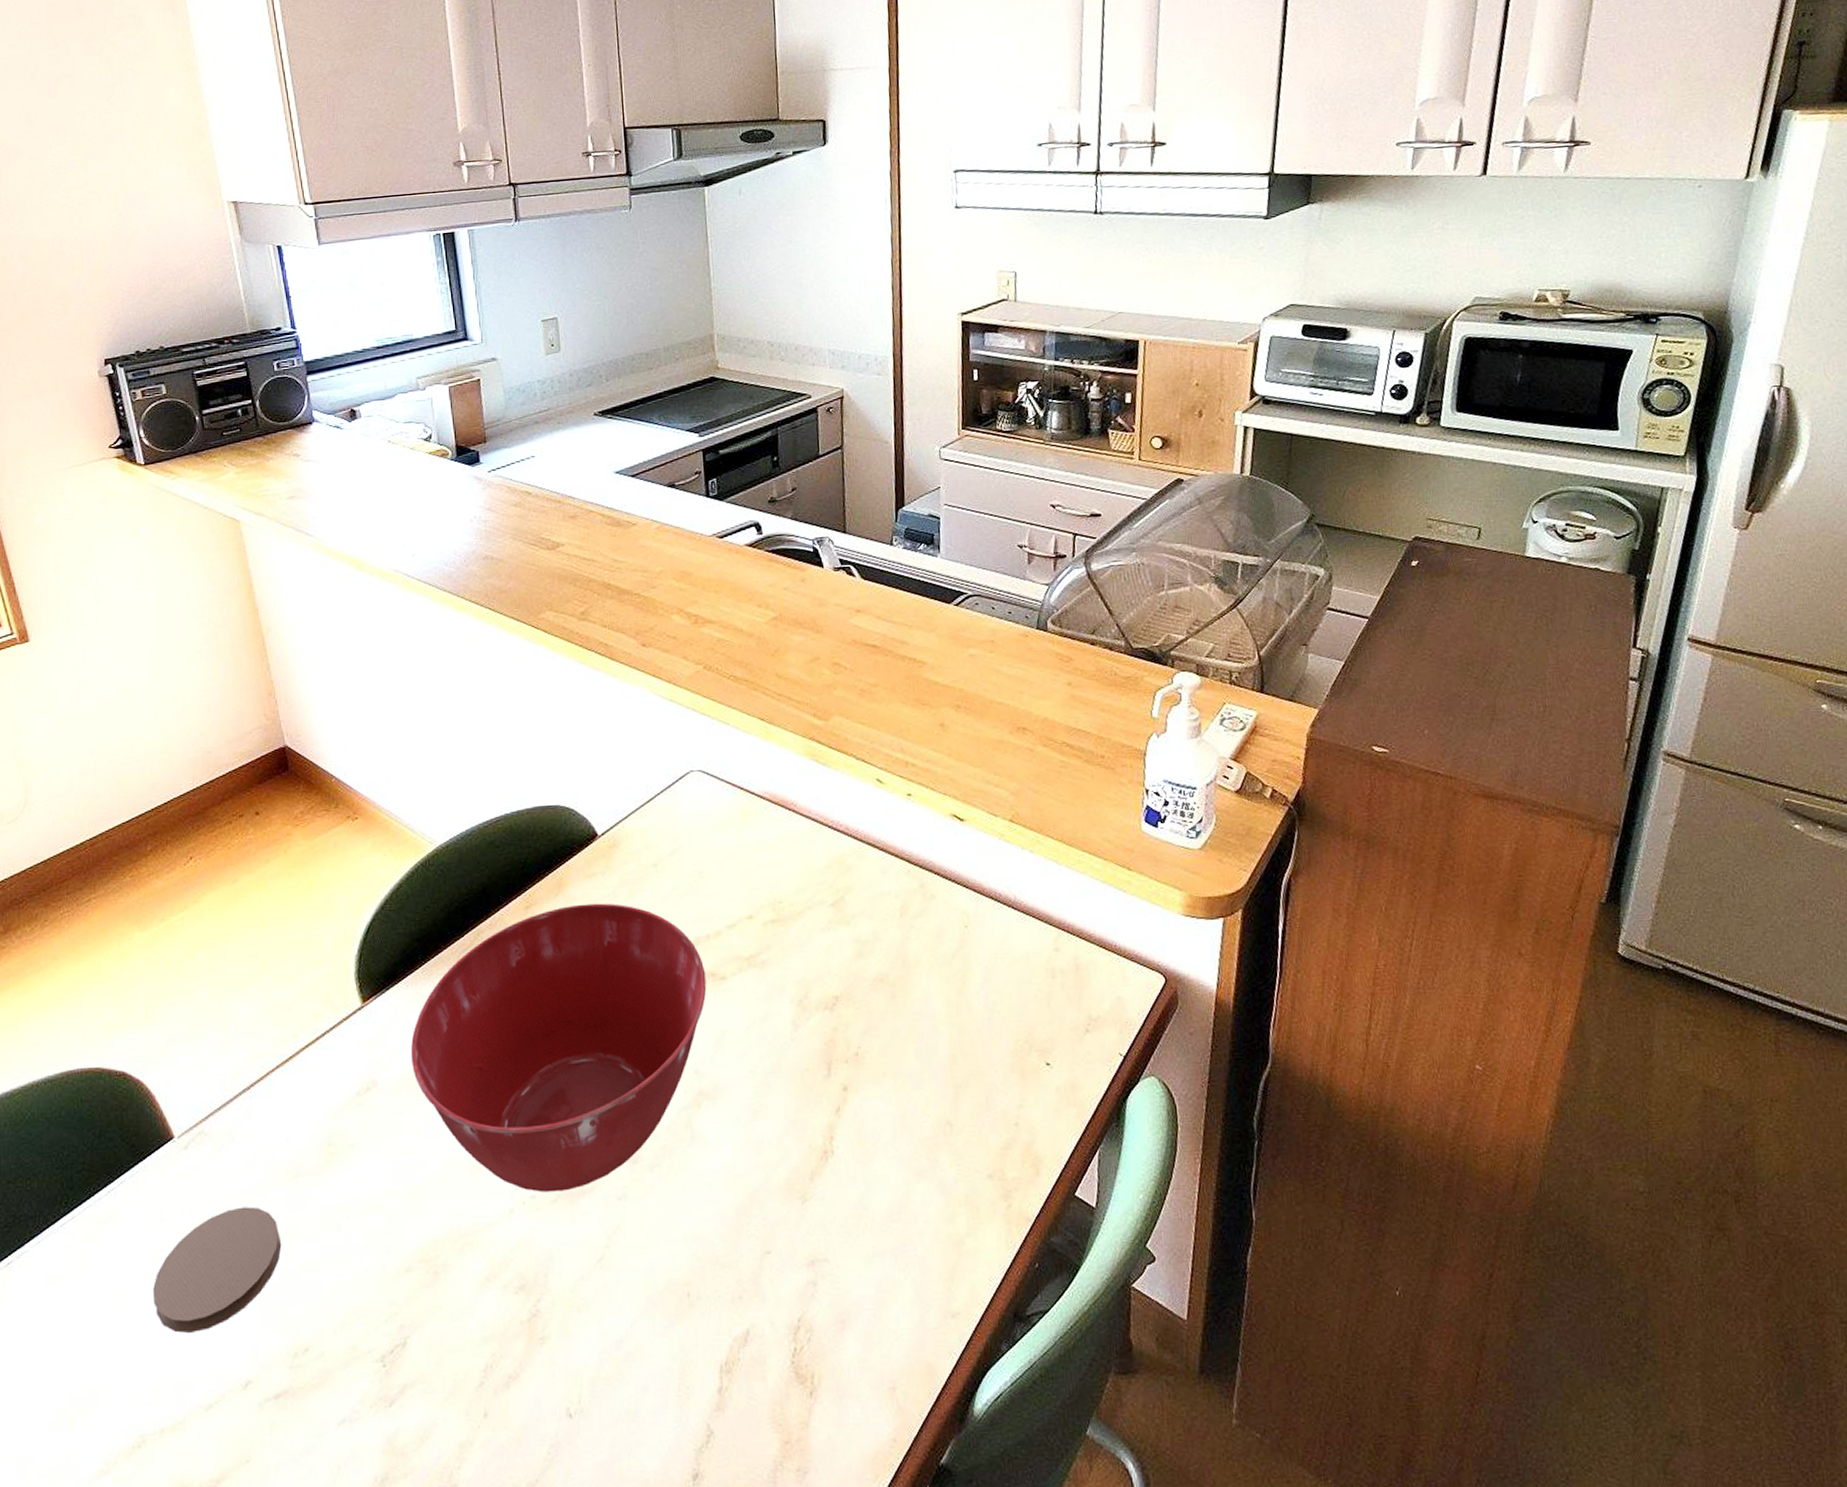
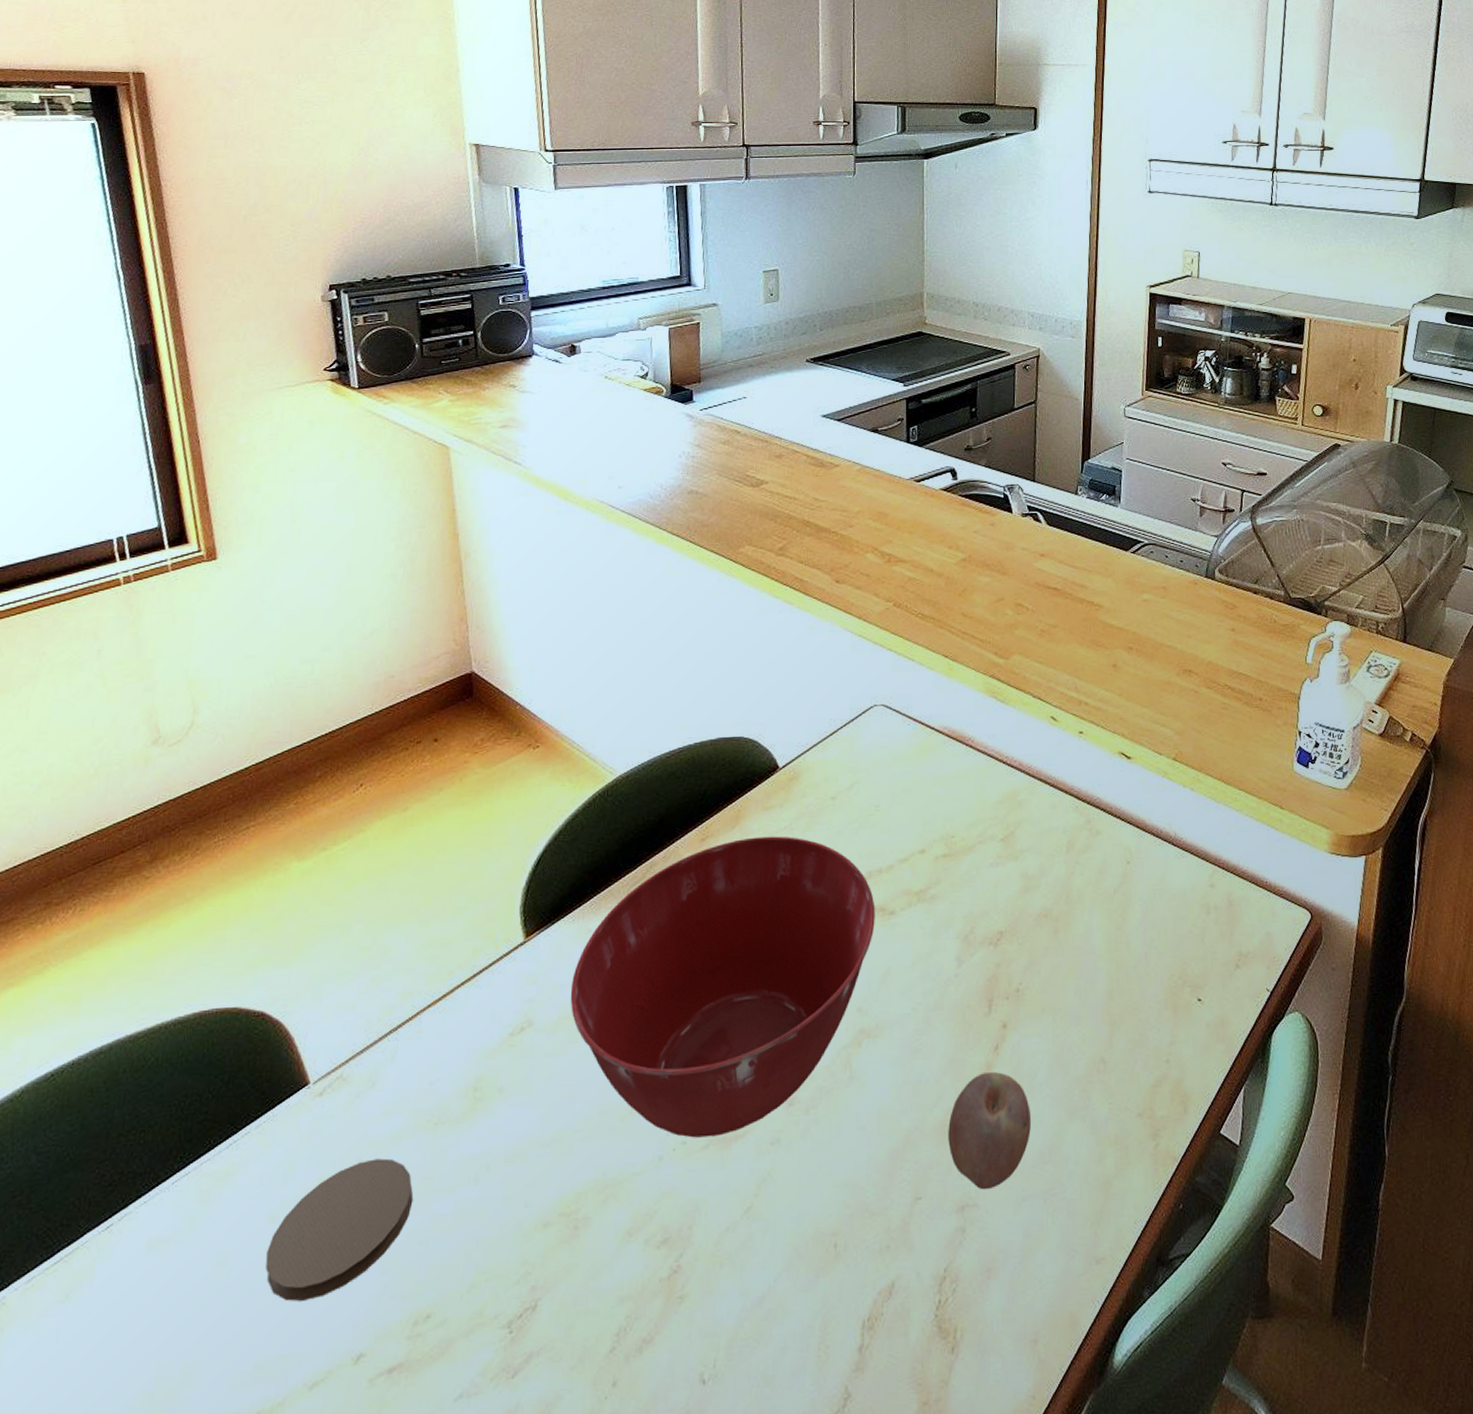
fruit: none [793,1133,878,1246] -> present [948,1072,1031,1190]

